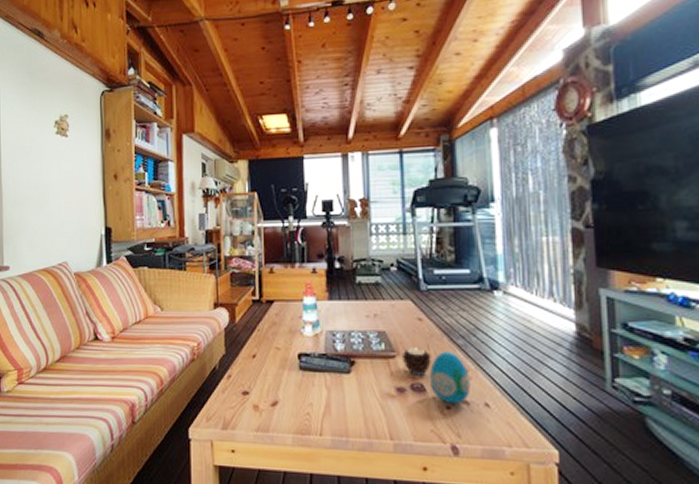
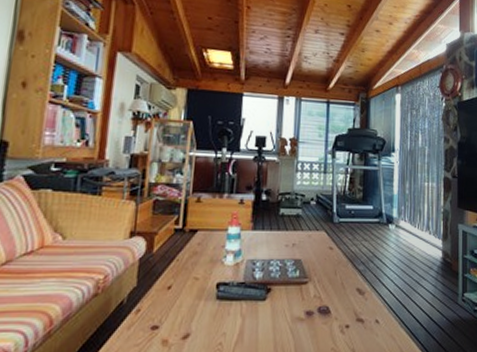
candle: present [401,346,431,376] -> none [312,273,337,299]
decorative egg: present [430,352,470,405] -> none [334,277,366,323]

